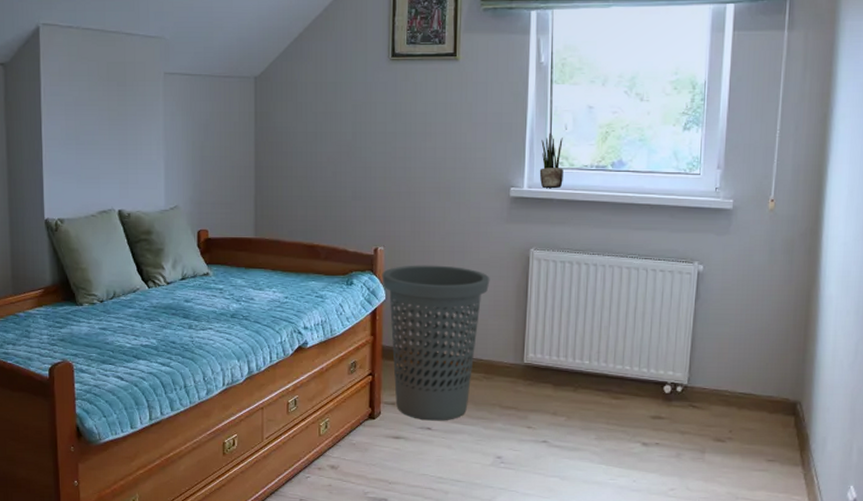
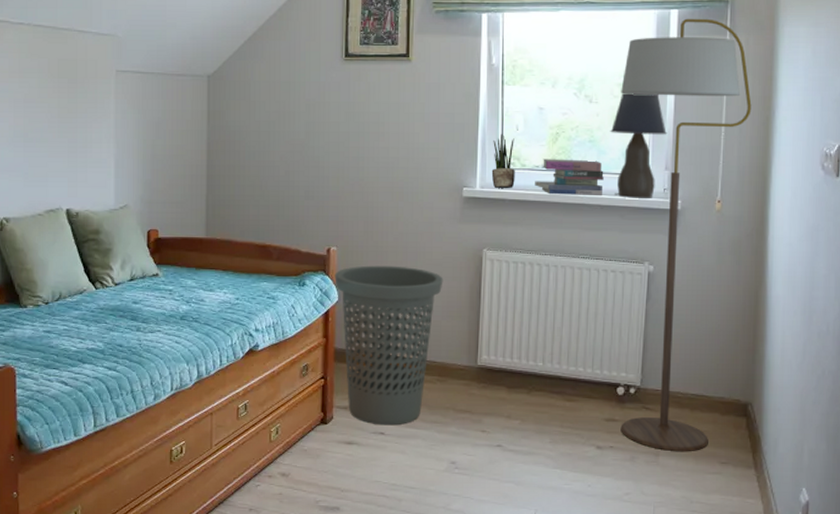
books: none [583,158,654,196] -> present [535,159,604,197]
table lamp: none [661,91,721,199] -> present [610,93,668,200]
floor lamp: none [666,13,809,449] -> present [620,18,752,451]

